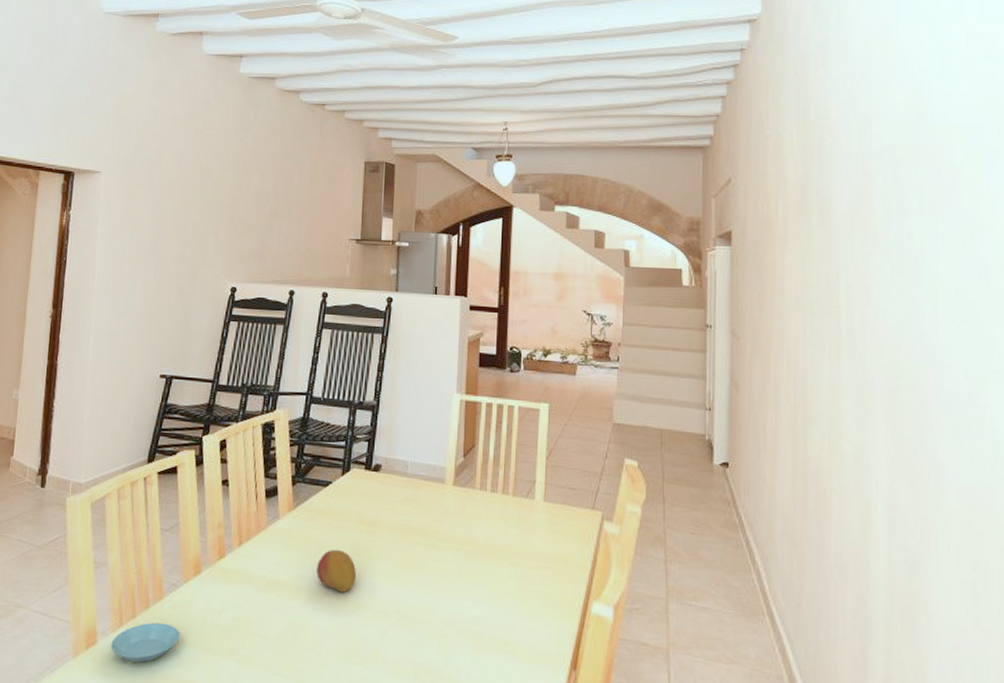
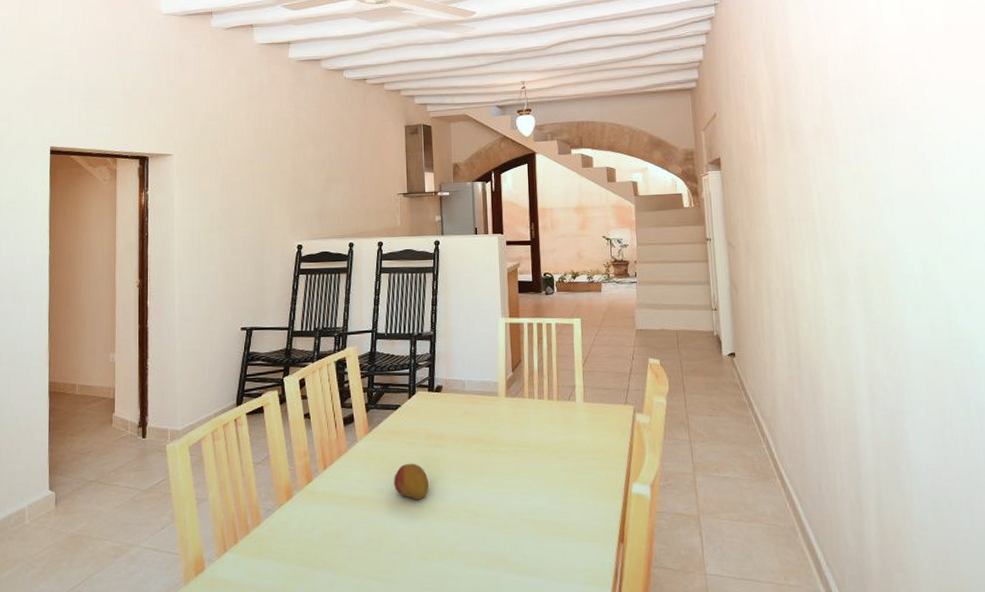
saucer: present [111,622,180,663] -> none [218,545,279,582]

